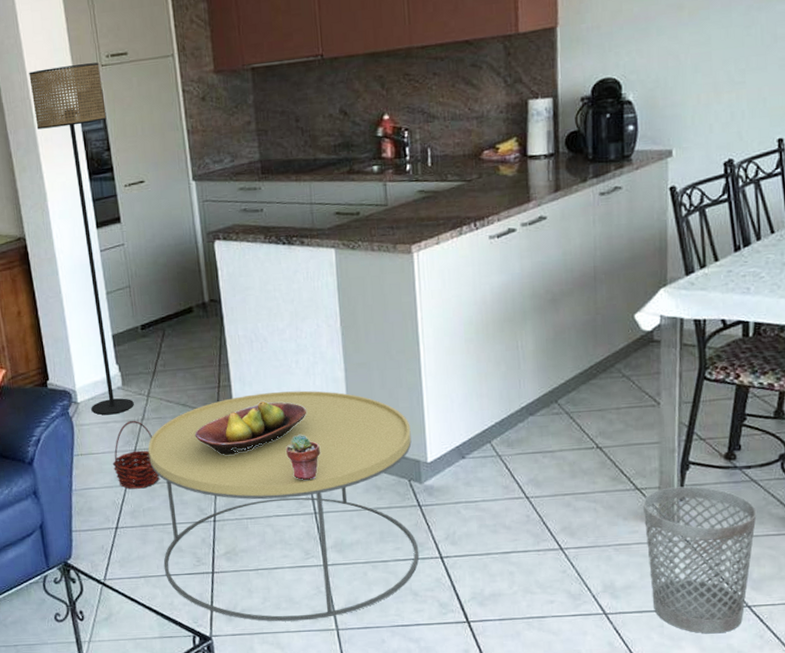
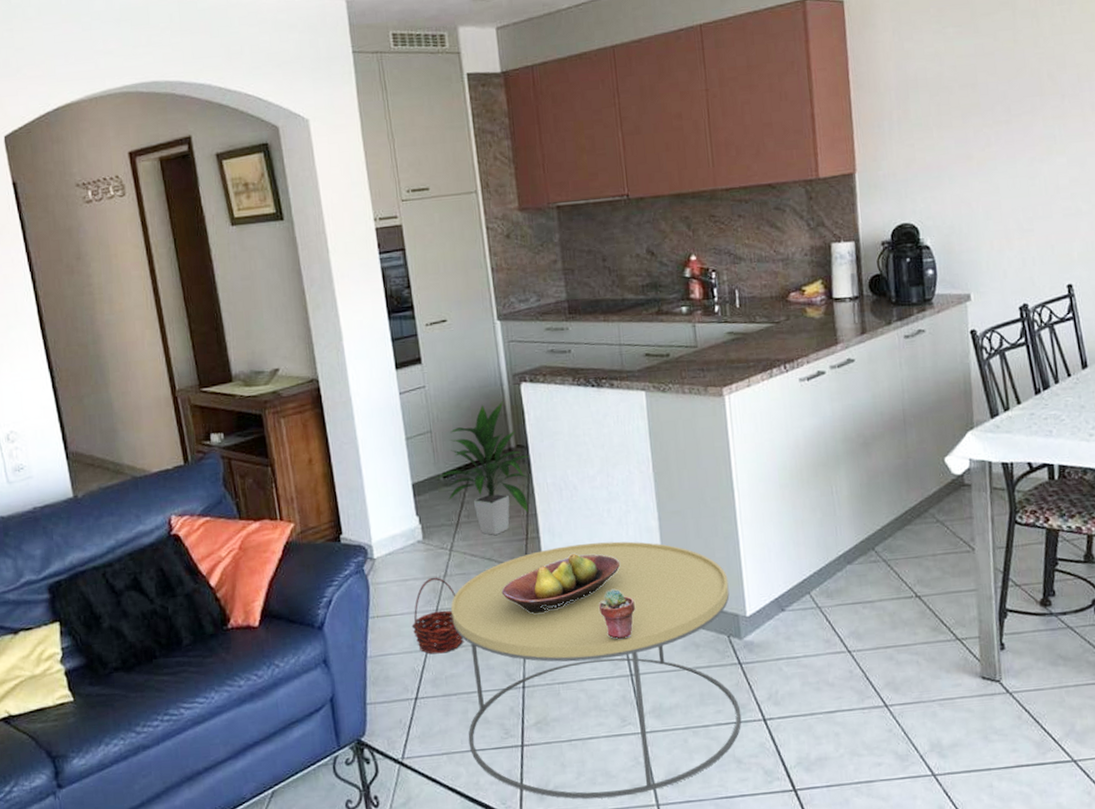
floor lamp: present [29,62,134,415] -> none [324,197,436,572]
indoor plant: none [133,258,223,383] -> present [435,401,531,535]
wastebasket: present [643,486,757,634] -> none [964,635,1076,792]

